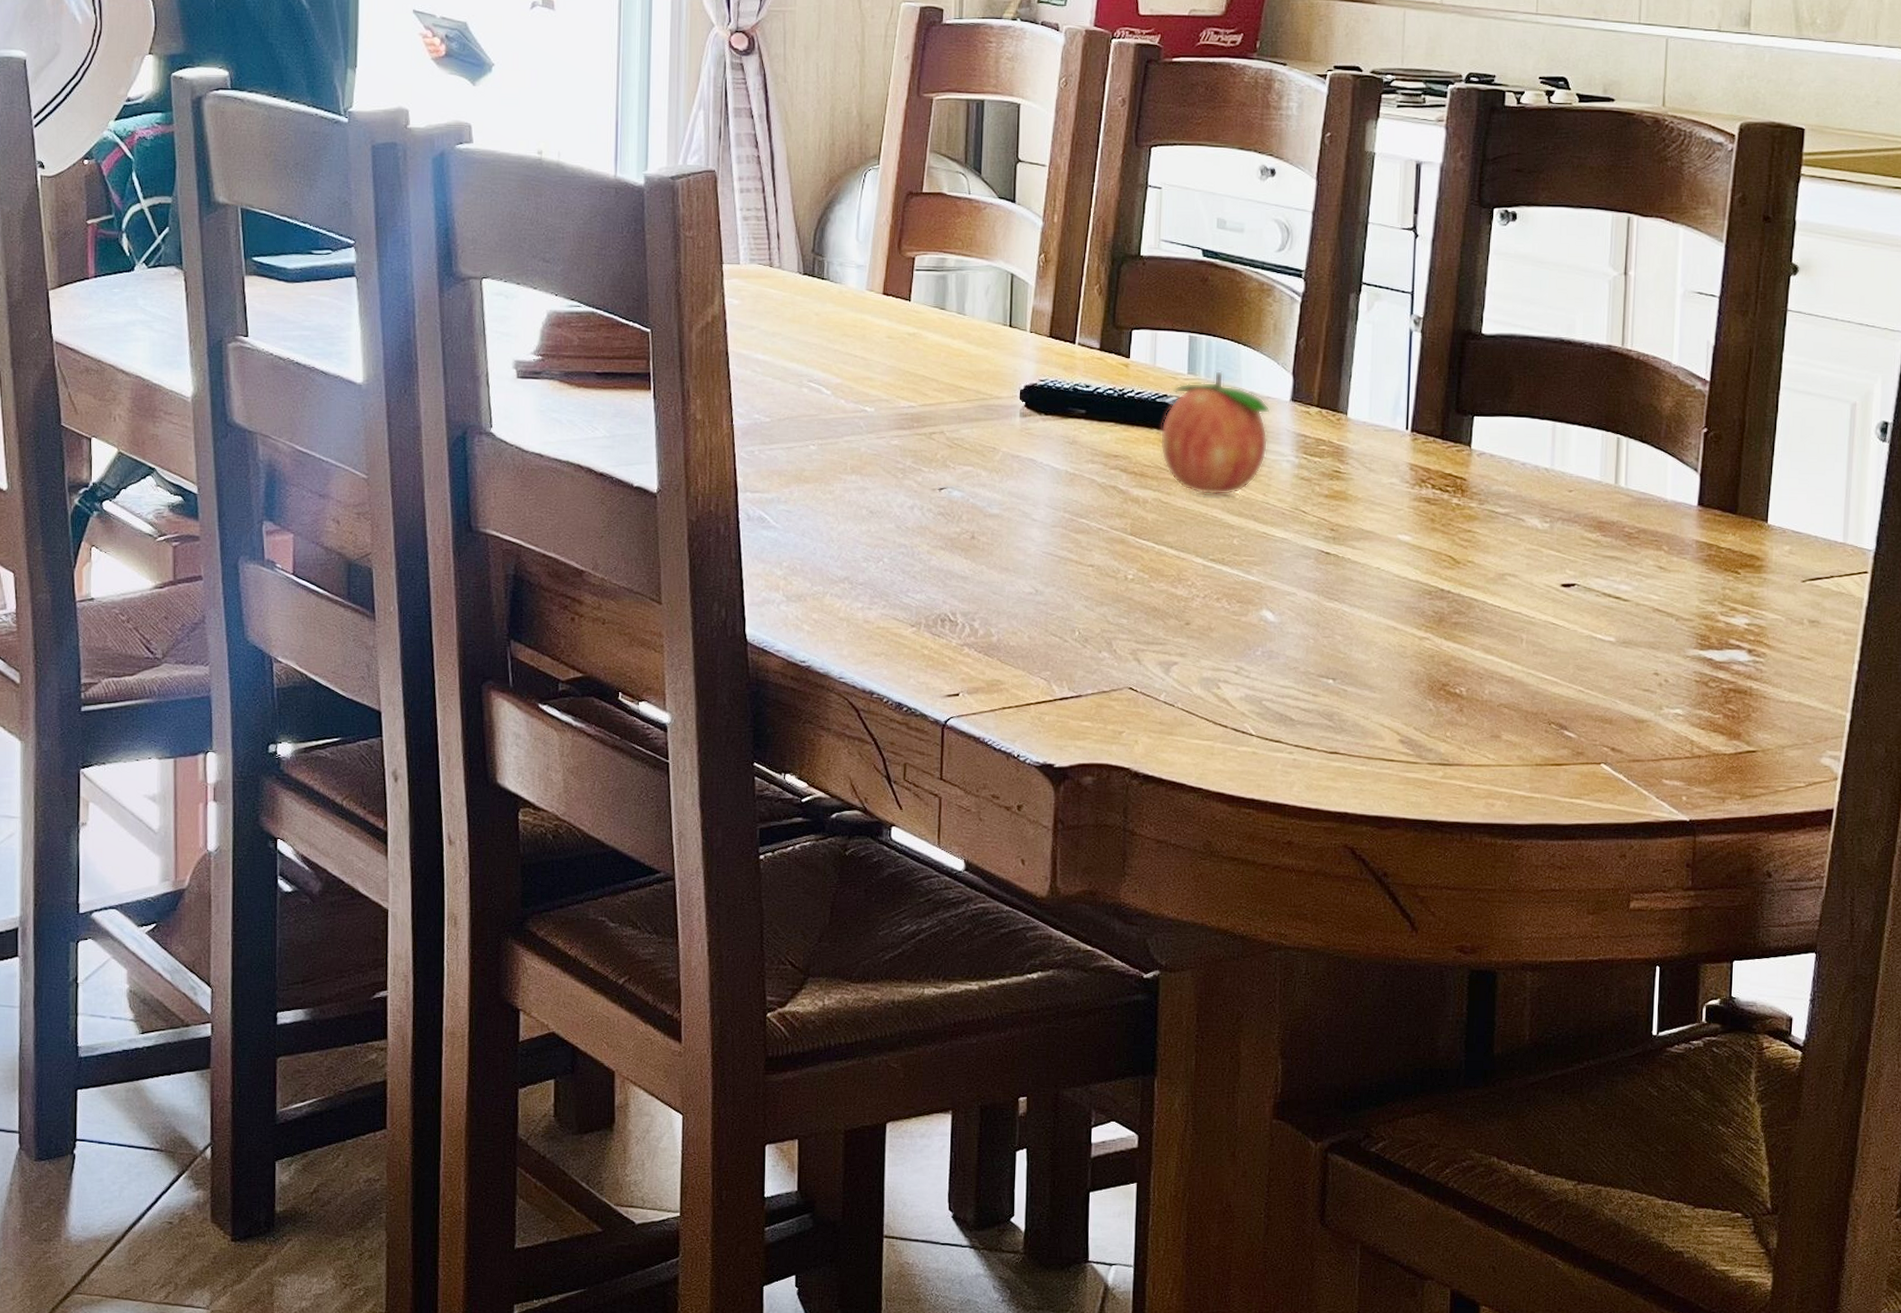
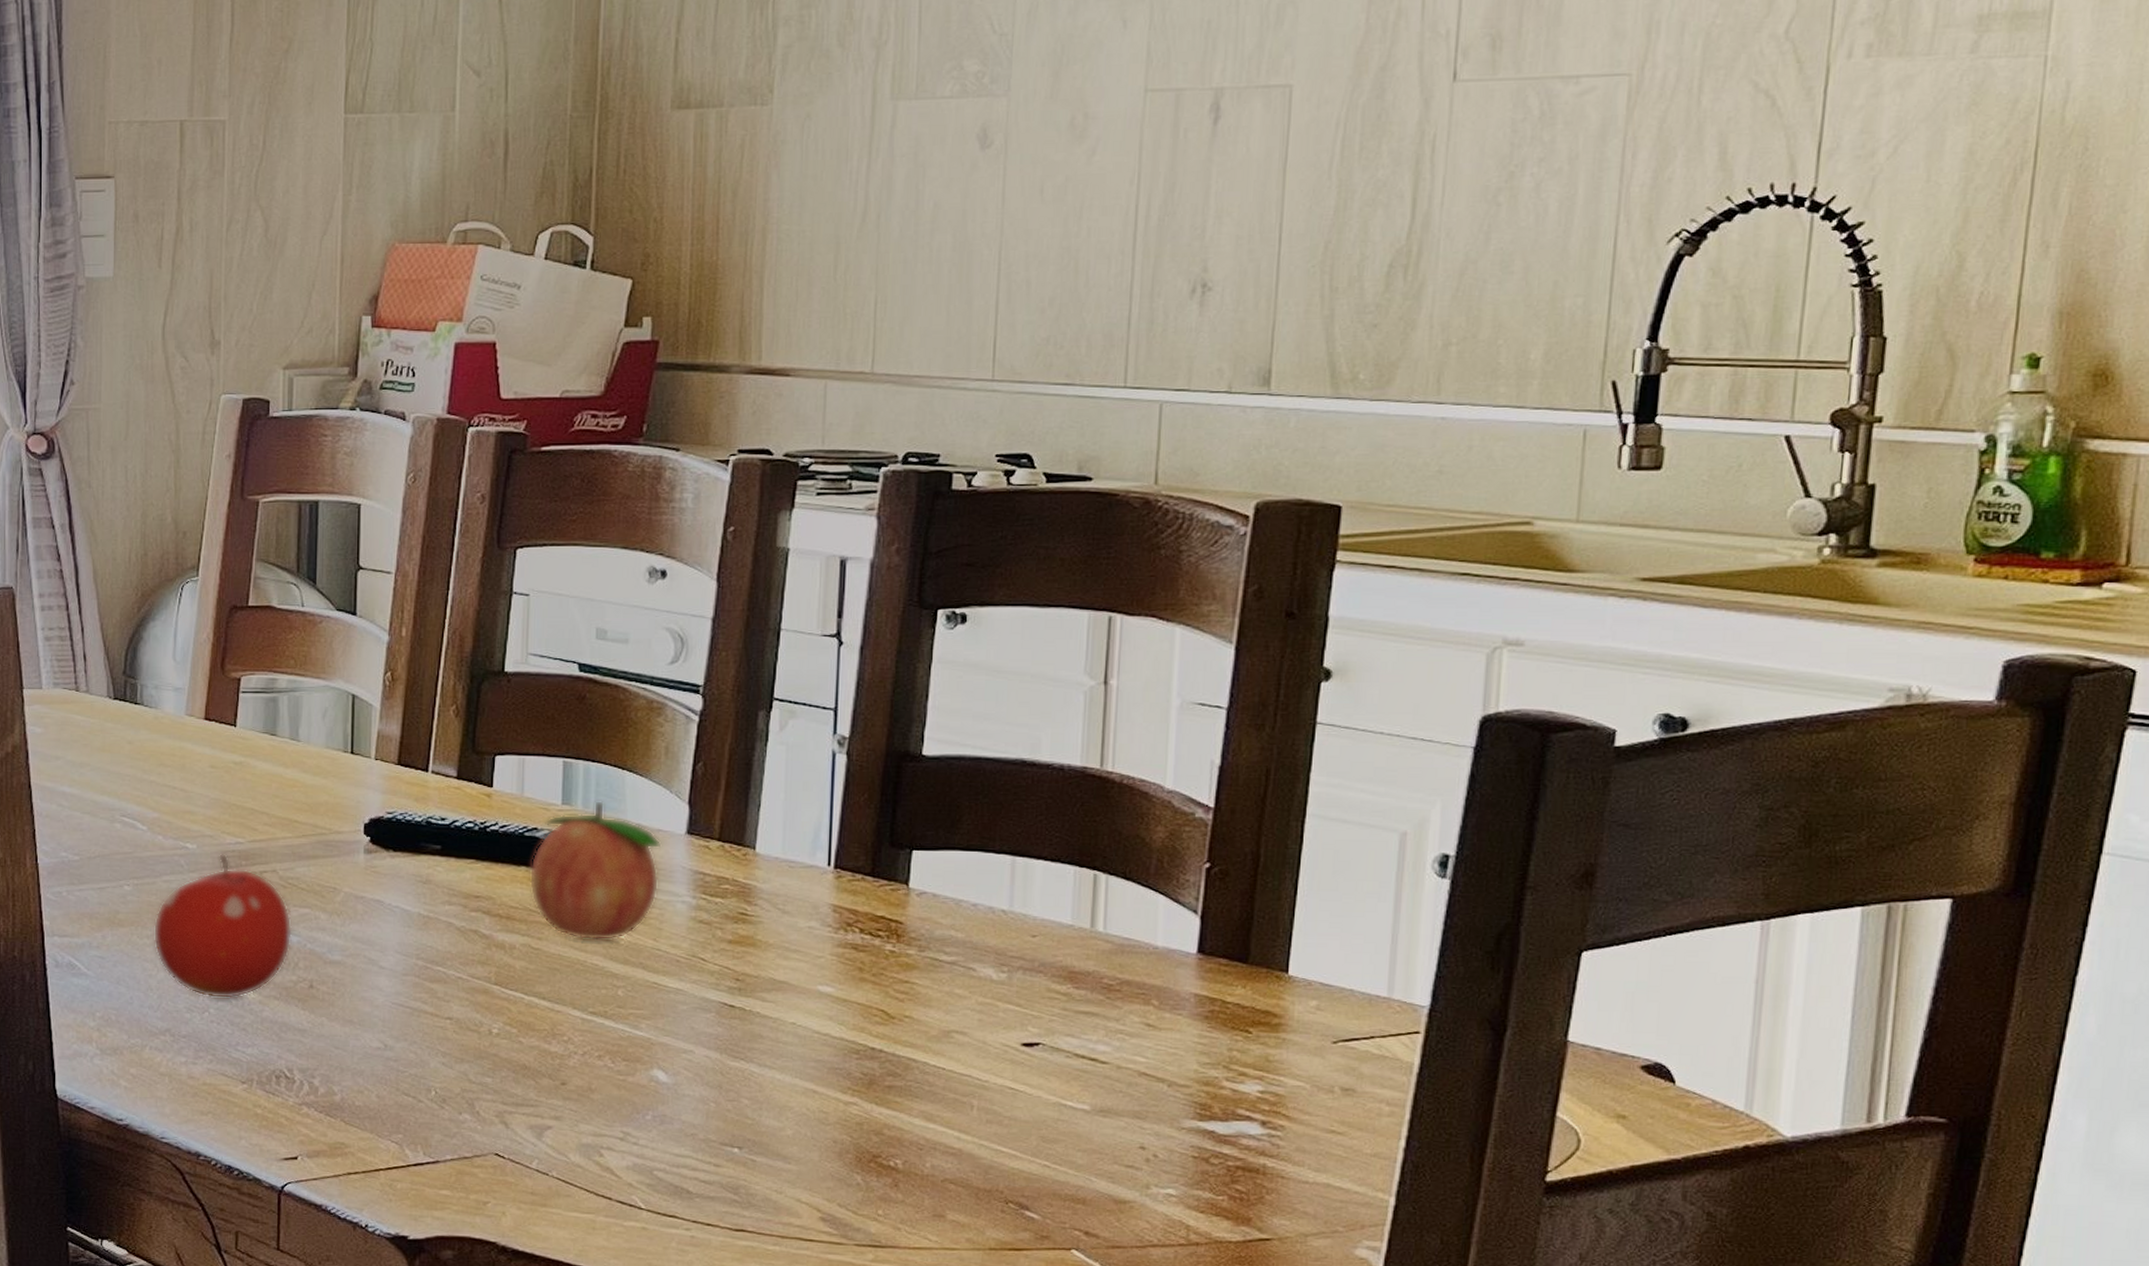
fruit: none [834,417,957,549] -> present [153,854,292,999]

